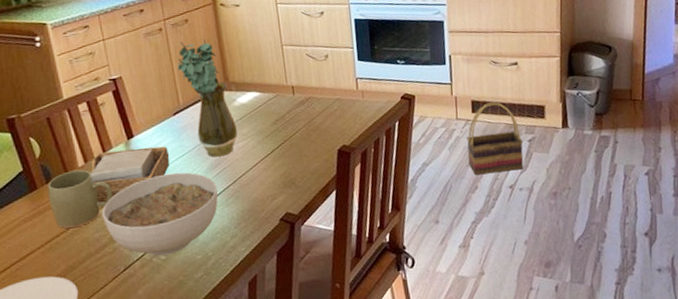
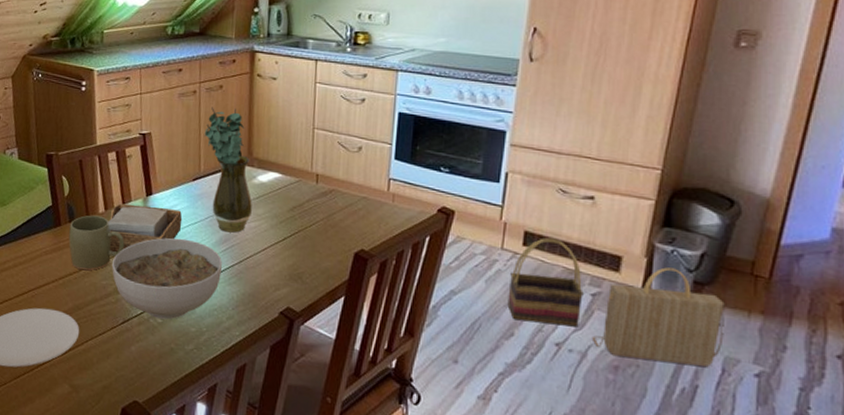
shopping bag: none [534,106,622,185] -> present [591,267,725,367]

